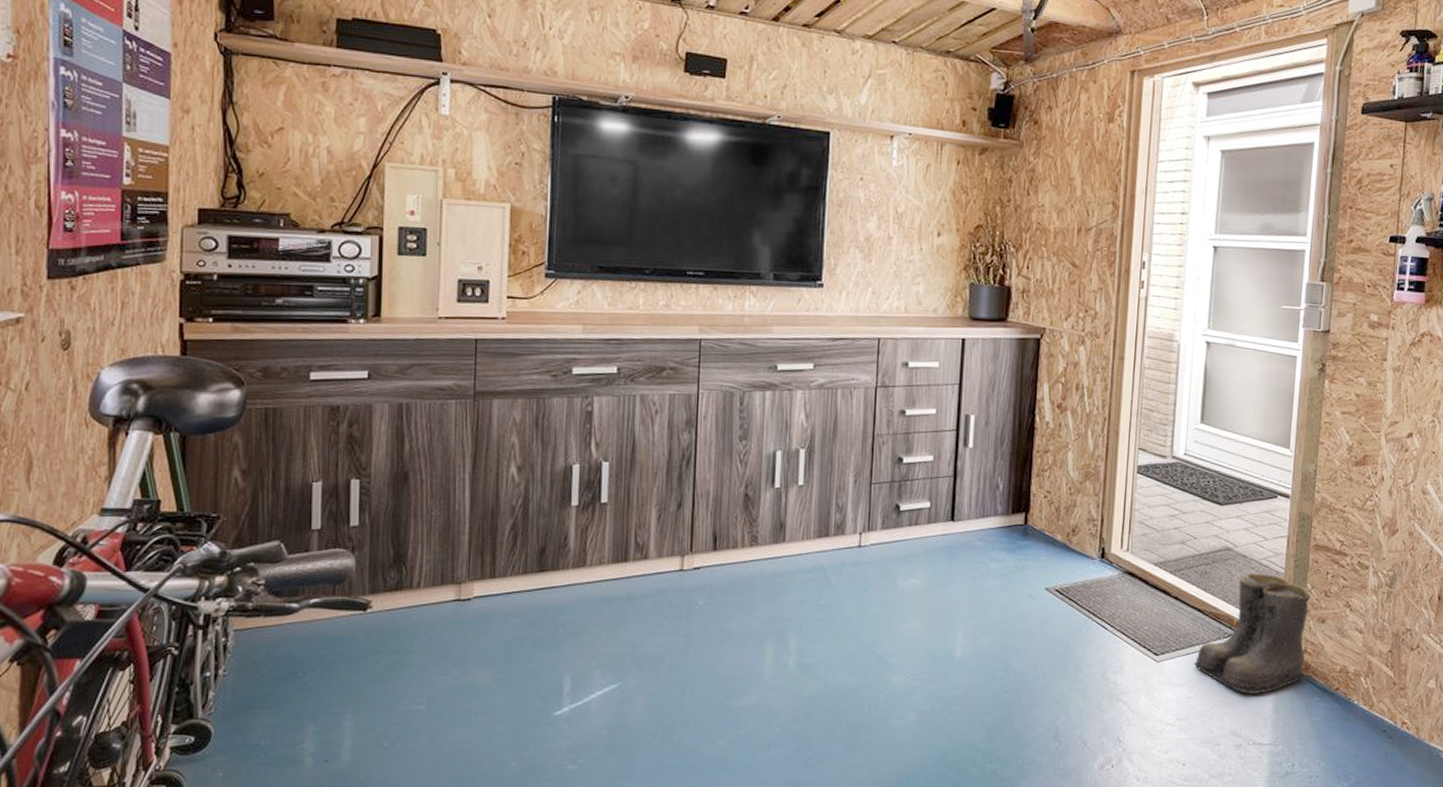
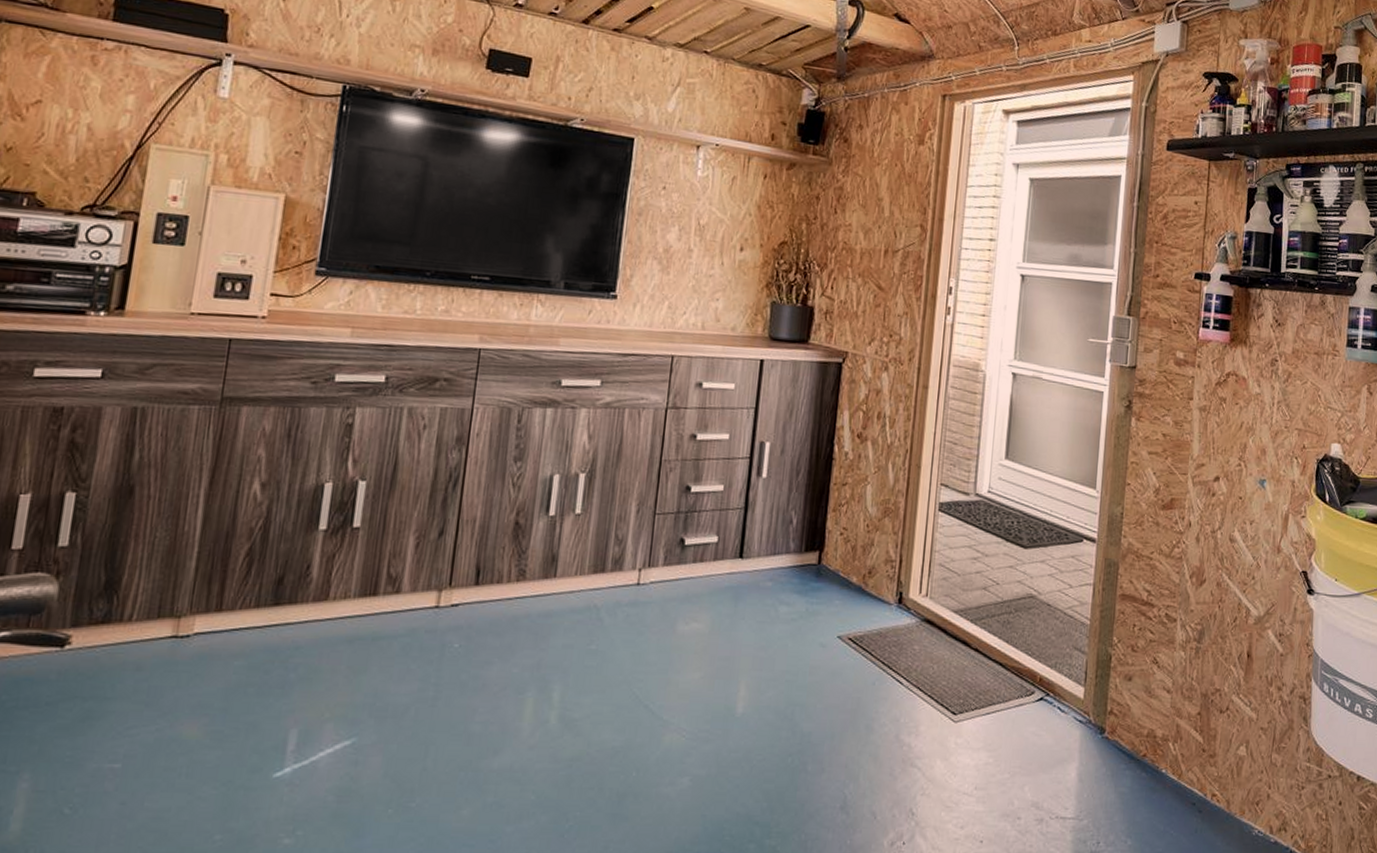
boots: present [1194,573,1311,694] -> none [994,623,1117,760]

